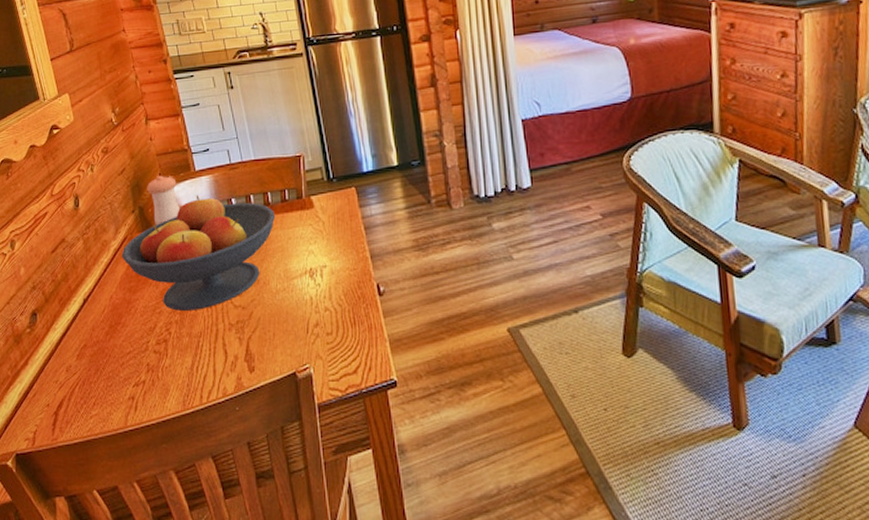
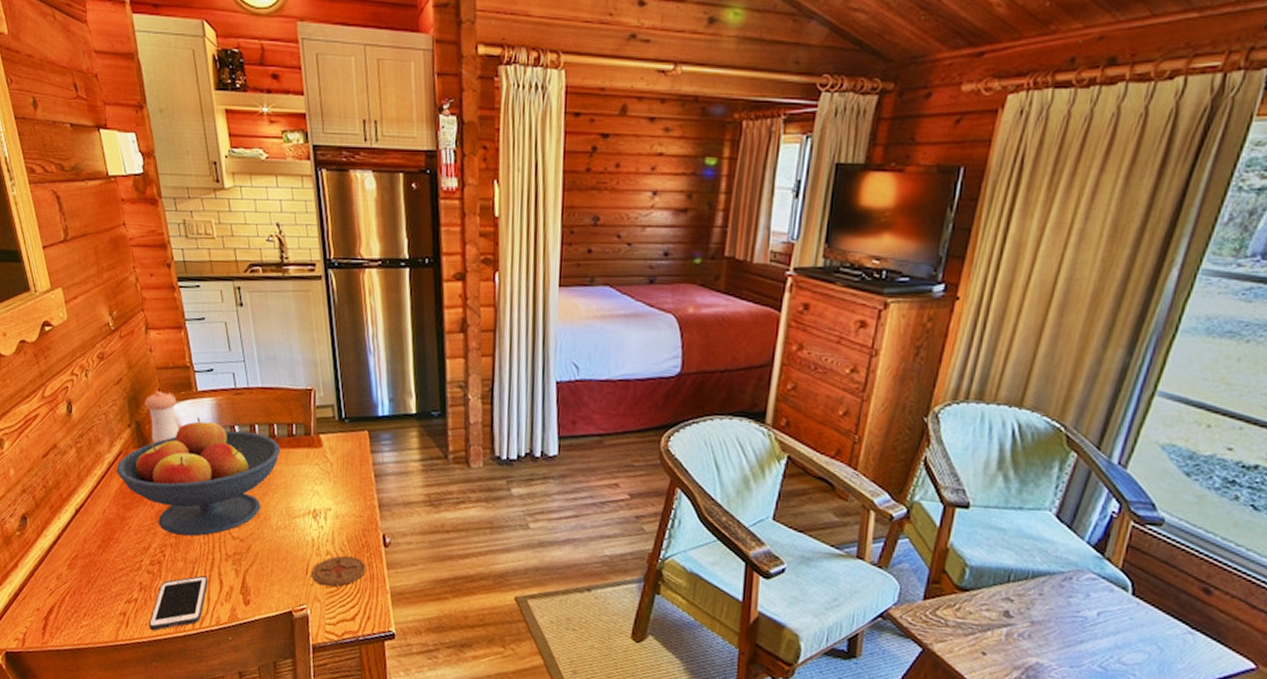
cell phone: none [158,349,214,410] -> present [149,575,209,630]
coaster: none [312,310,364,343] -> present [311,555,366,587]

